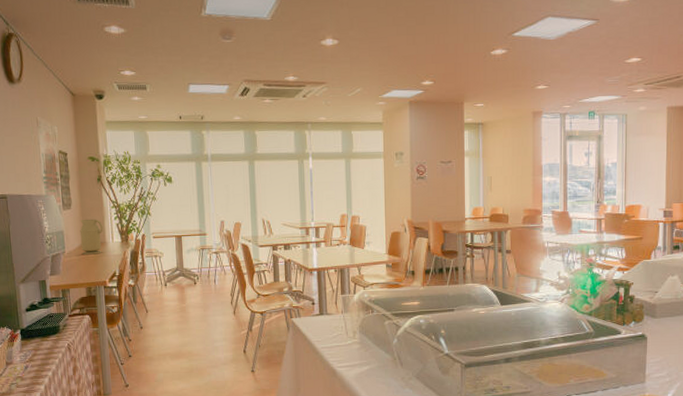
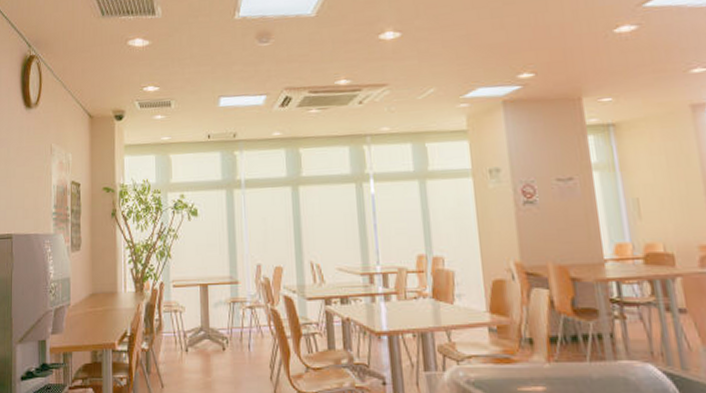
water jug: present [80,218,103,255] -> none [88,262,115,308]

